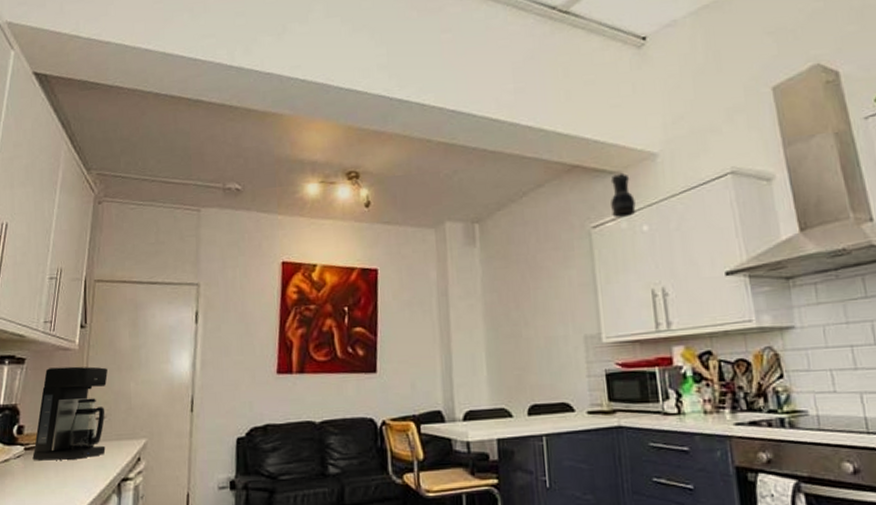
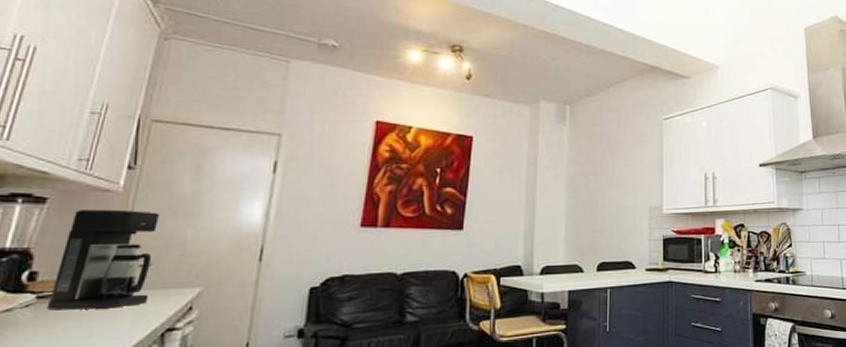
ceramic jug: present [610,172,636,218] -> none [680,77,699,114]

